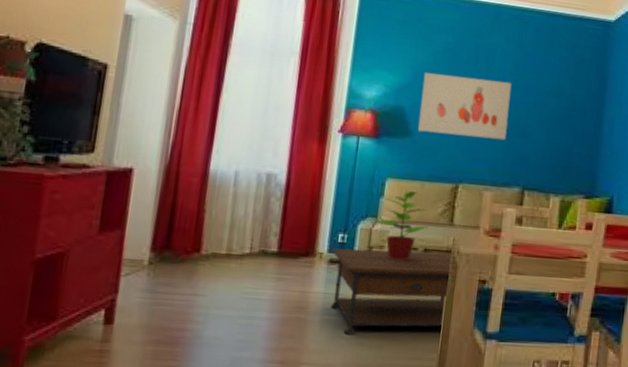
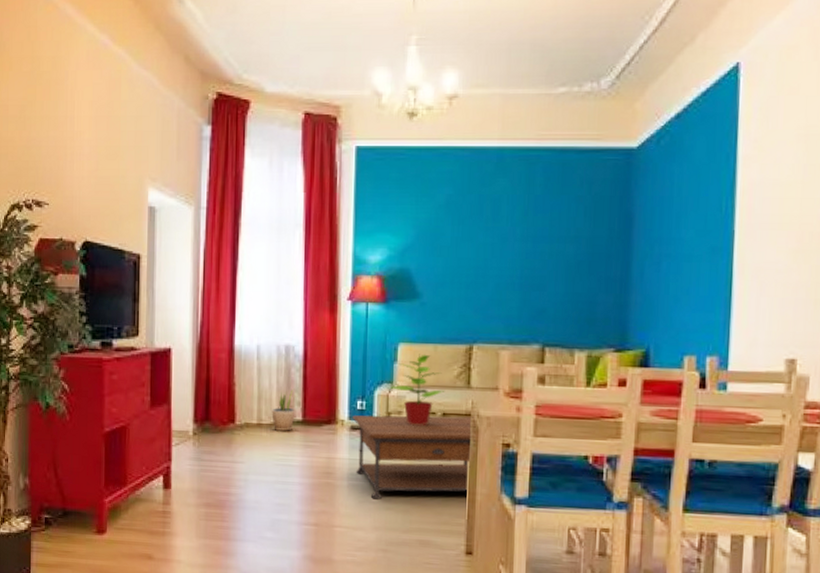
potted plant: none [243,219,271,263] -> present [271,390,295,431]
wall art: present [418,73,512,141] -> none [425,230,522,295]

